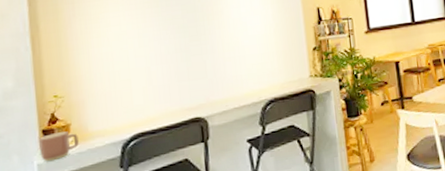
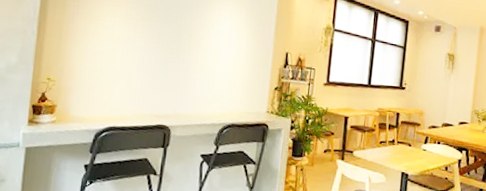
mug: present [38,131,79,161] -> none [26,110,61,133]

